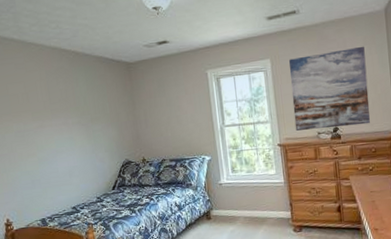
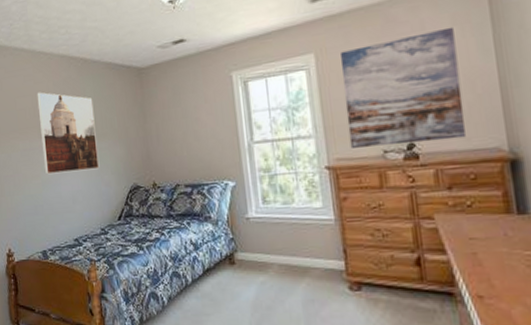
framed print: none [29,79,94,153] -> present [37,92,100,175]

